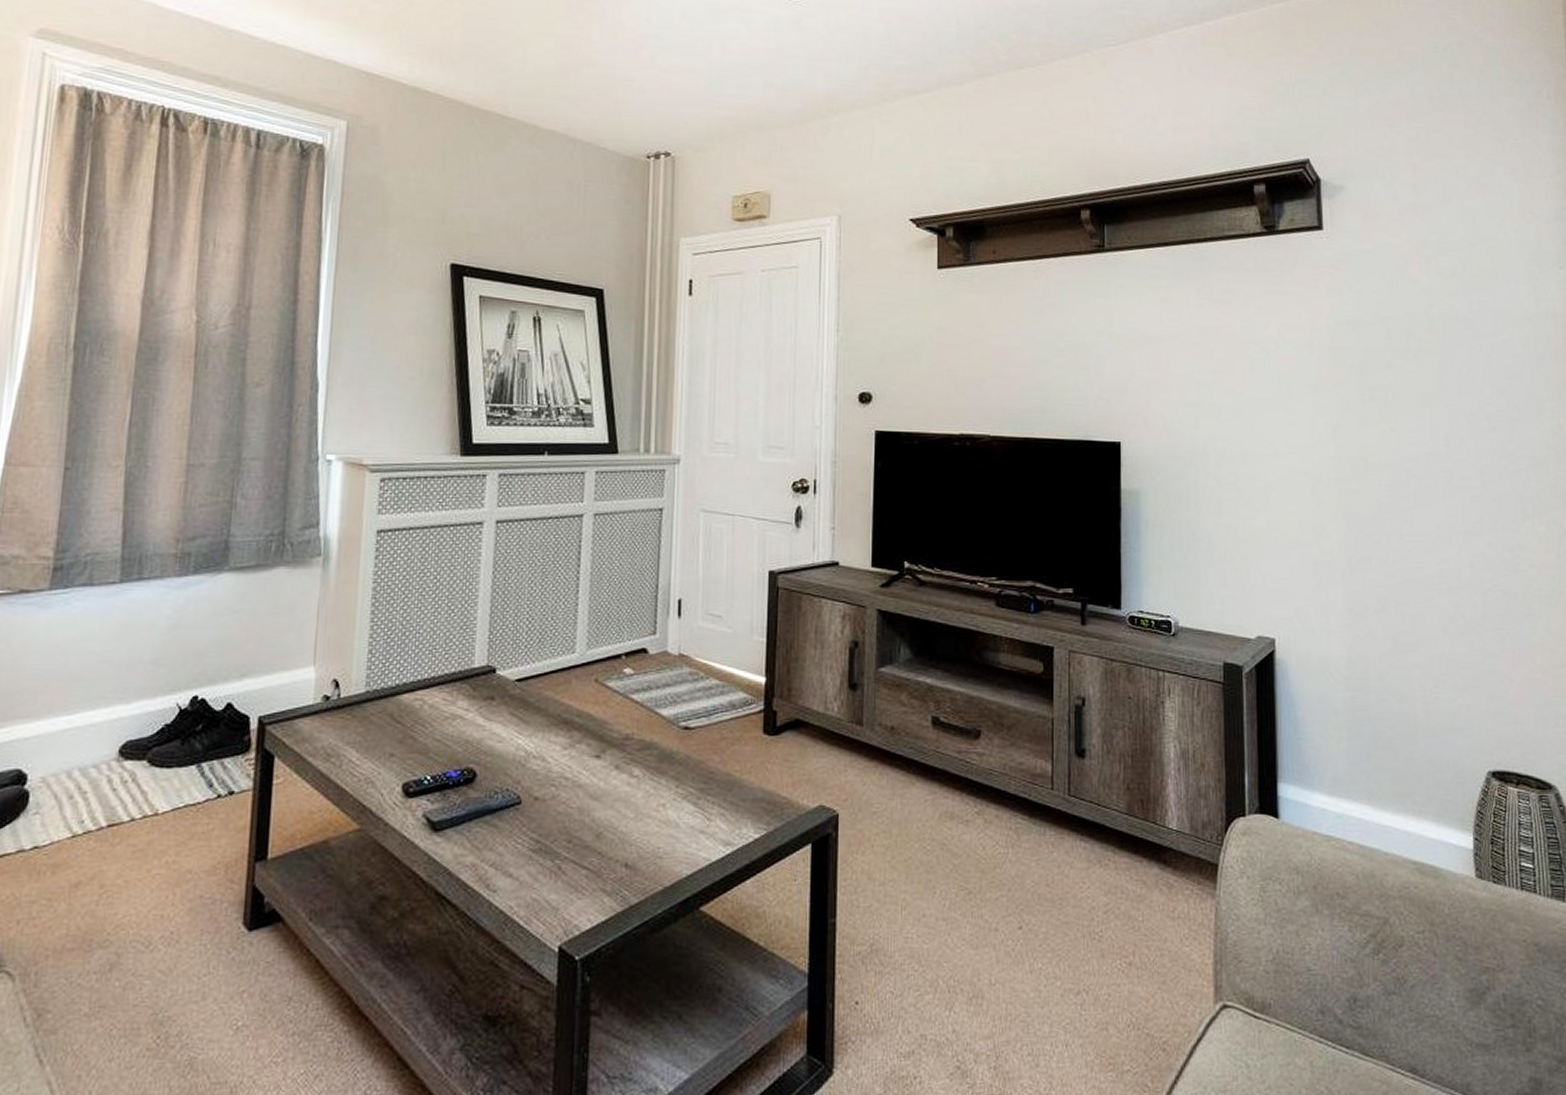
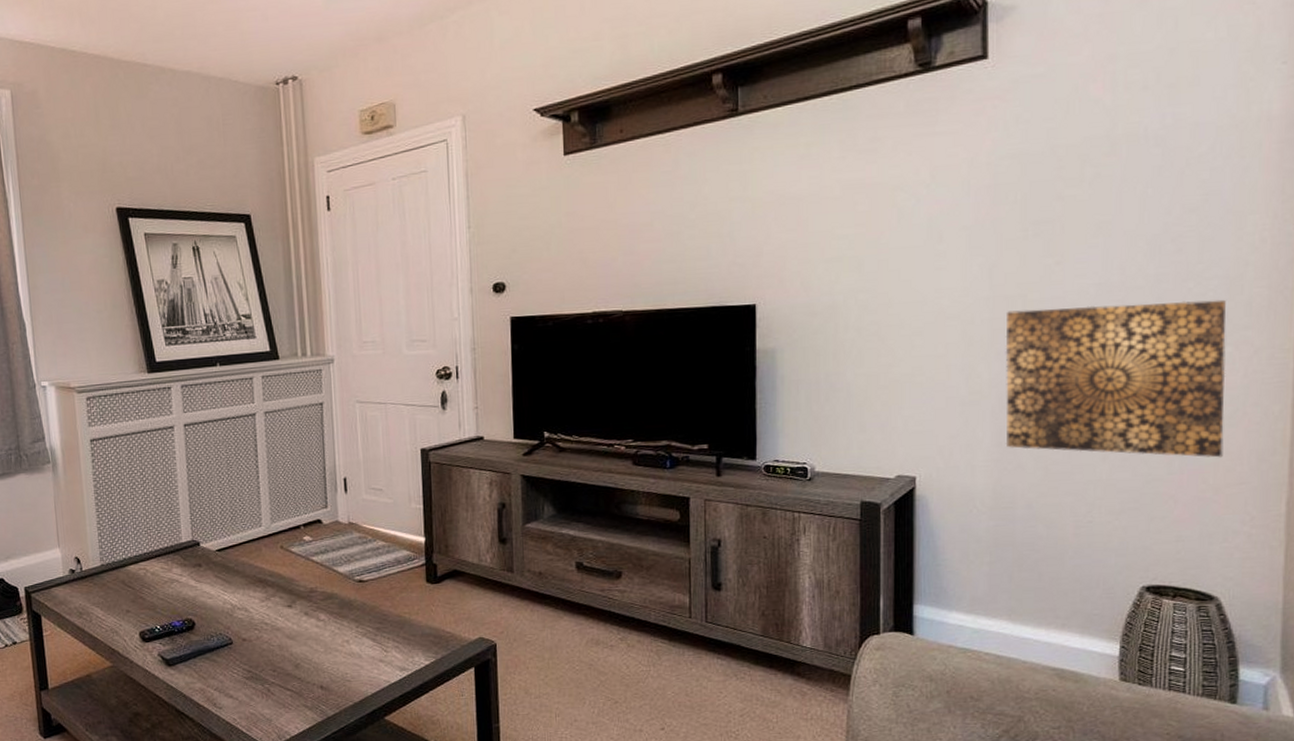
wall art: none [1350,472,1547,638] -> present [1005,299,1226,458]

